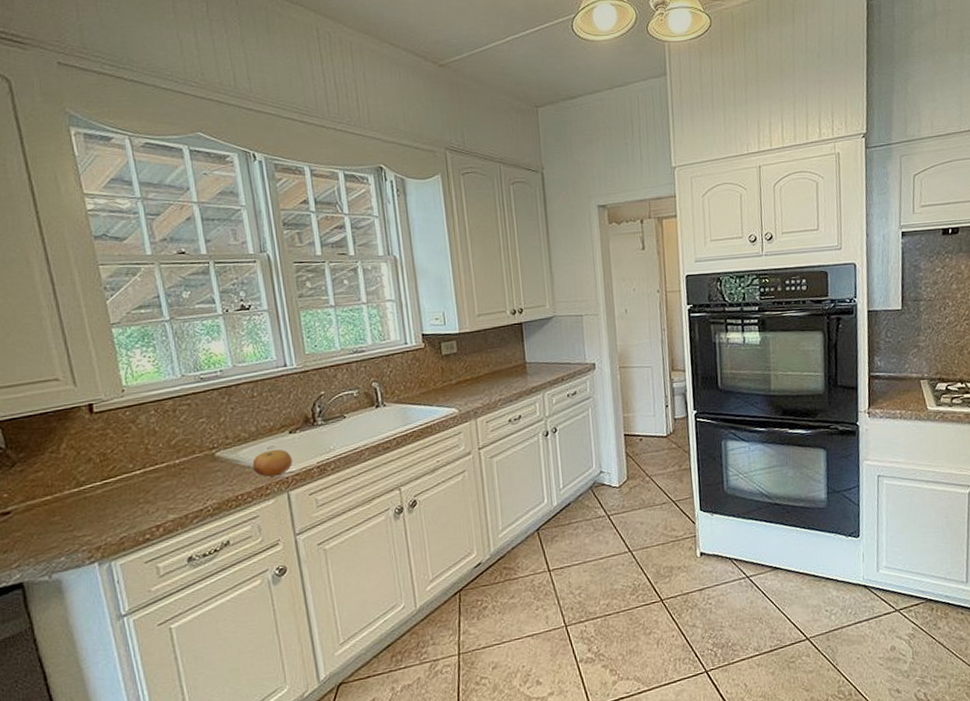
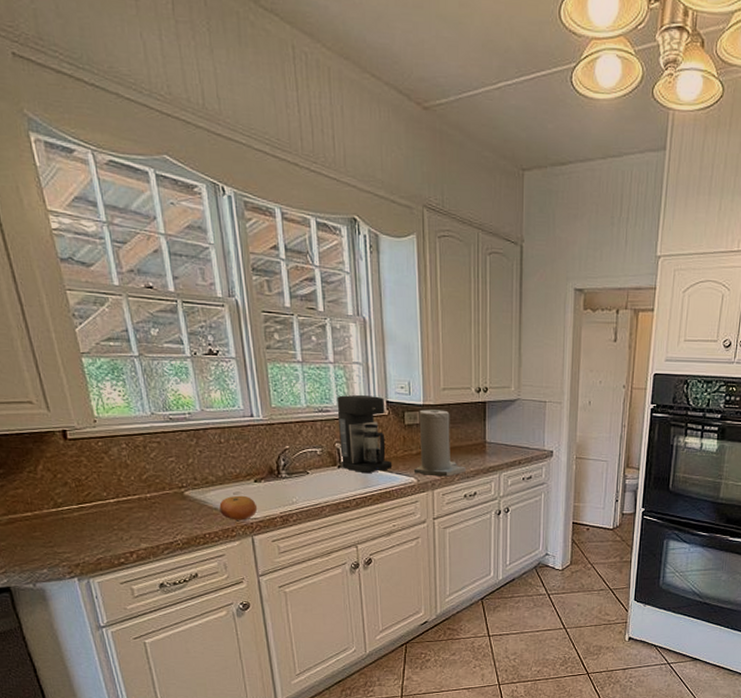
coffee maker: none [371,330,432,410] -> present [337,394,393,473]
paper towel: none [454,336,509,404] -> present [413,409,467,477]

